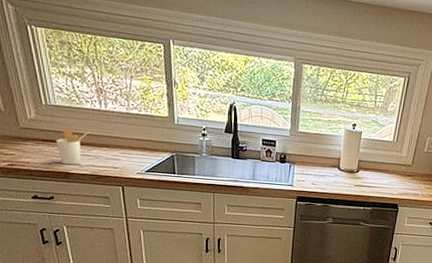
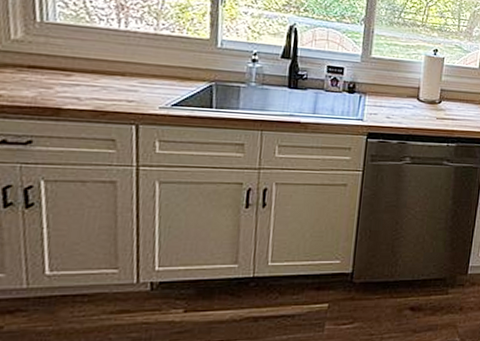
utensil holder: present [56,127,90,165] -> none [47,50,100,99]

